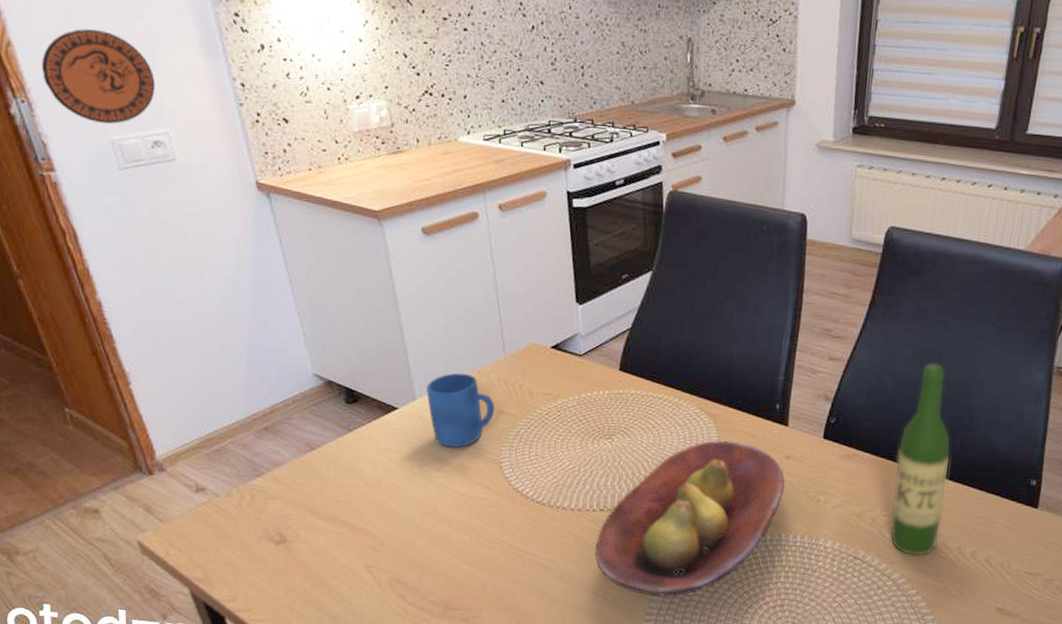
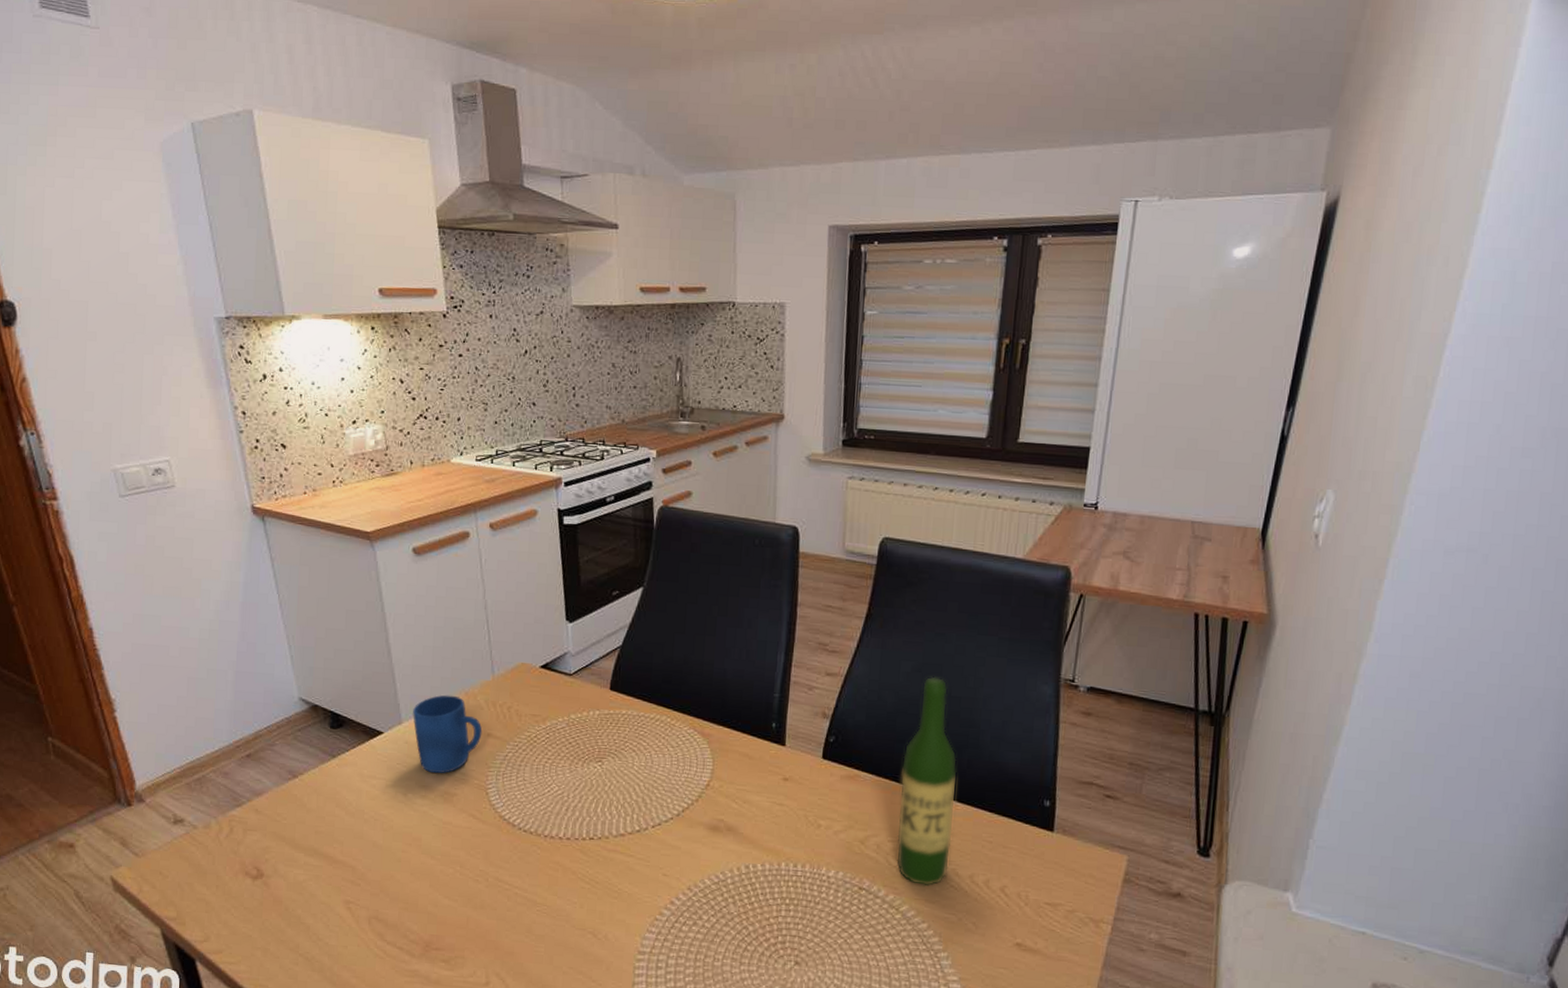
decorative plate: present [41,28,155,124] -> none [52,364,160,453]
fruit bowl: present [595,440,785,597] -> none [584,761,784,934]

